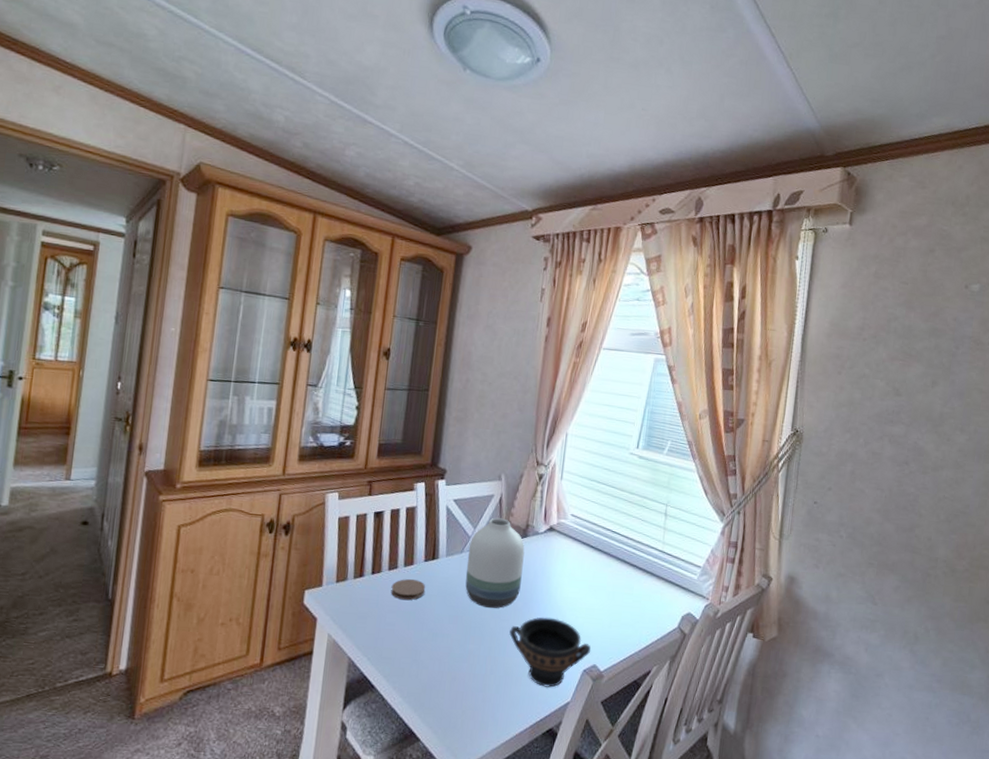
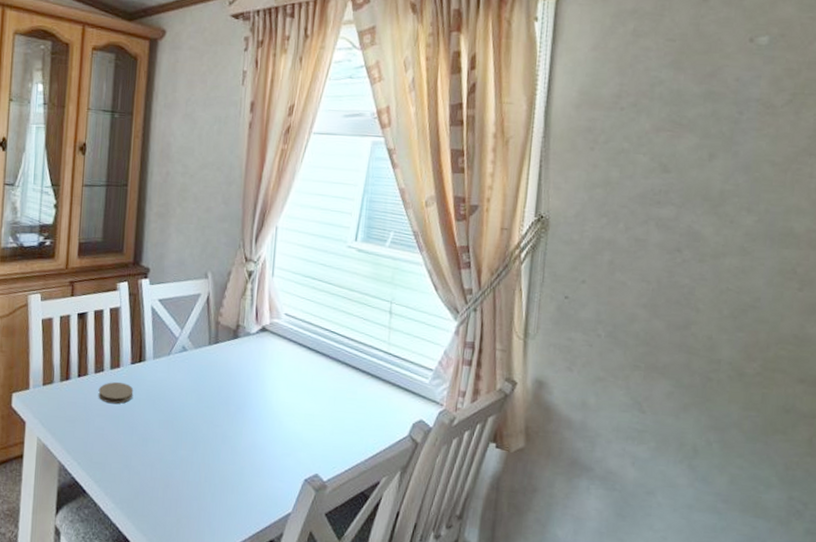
vase: present [465,517,525,609] -> none [174,318,236,414]
bowl: present [509,617,591,688] -> none [223,422,312,497]

